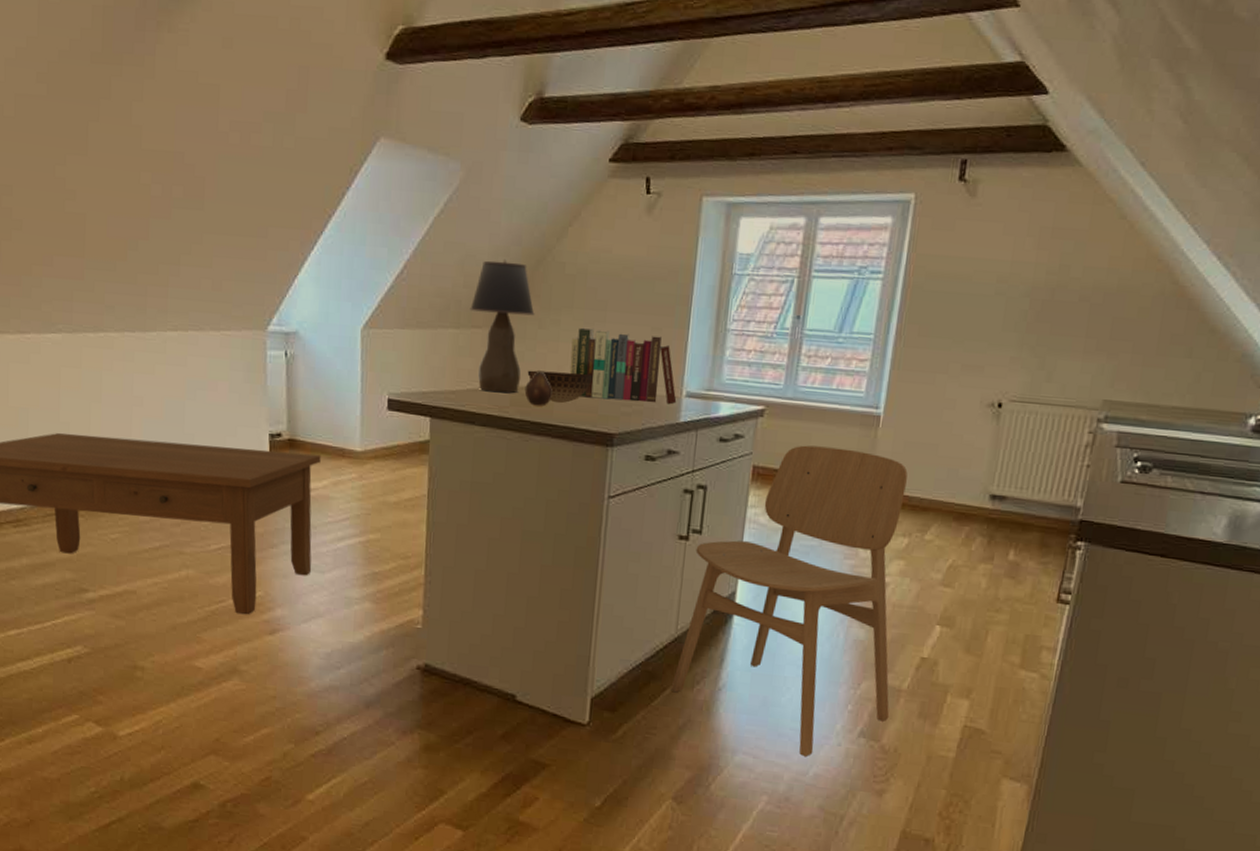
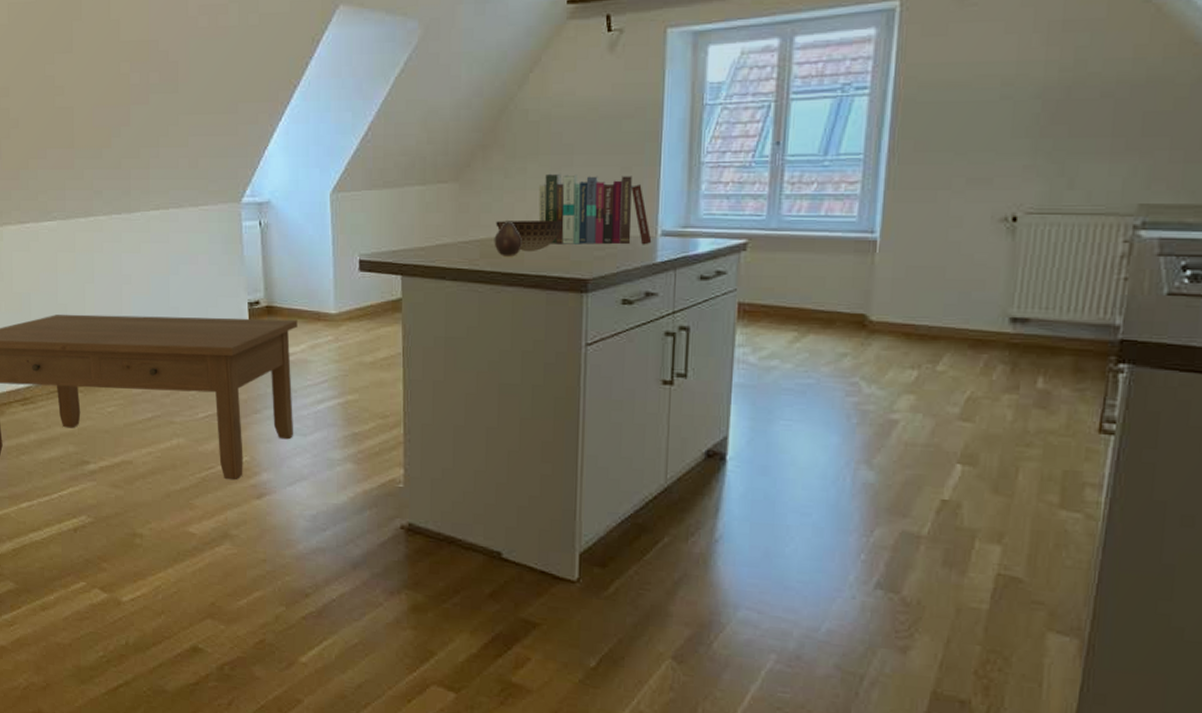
table lamp: present [469,259,535,394] -> none [435,111,500,246]
dining chair: present [670,445,908,757] -> none [663,277,912,612]

